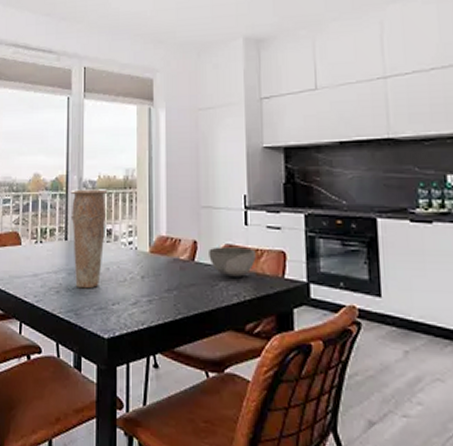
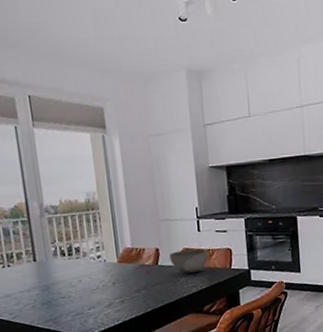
vase: present [70,189,108,289] -> none [32,212,74,301]

